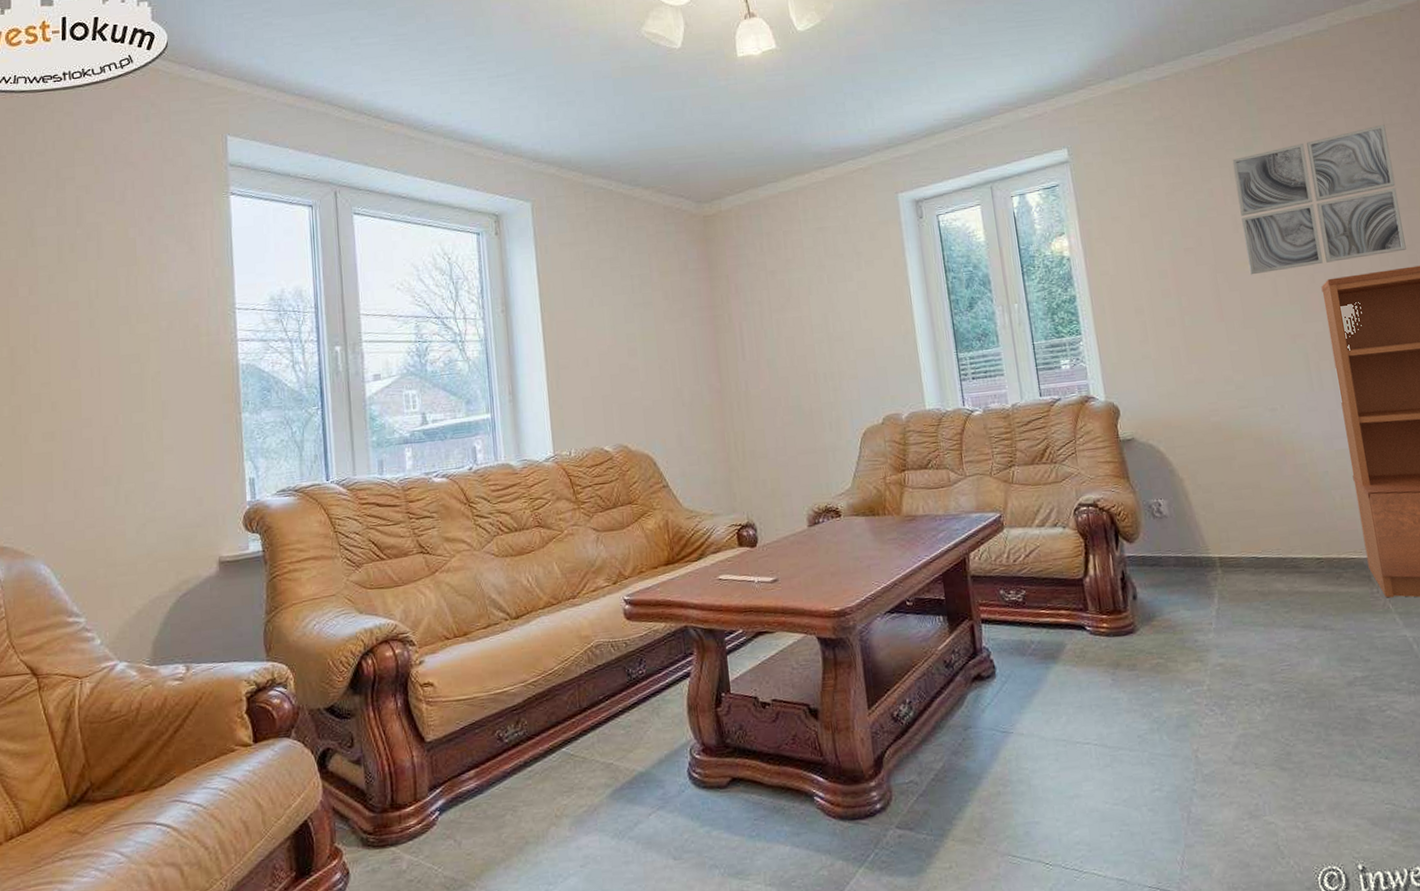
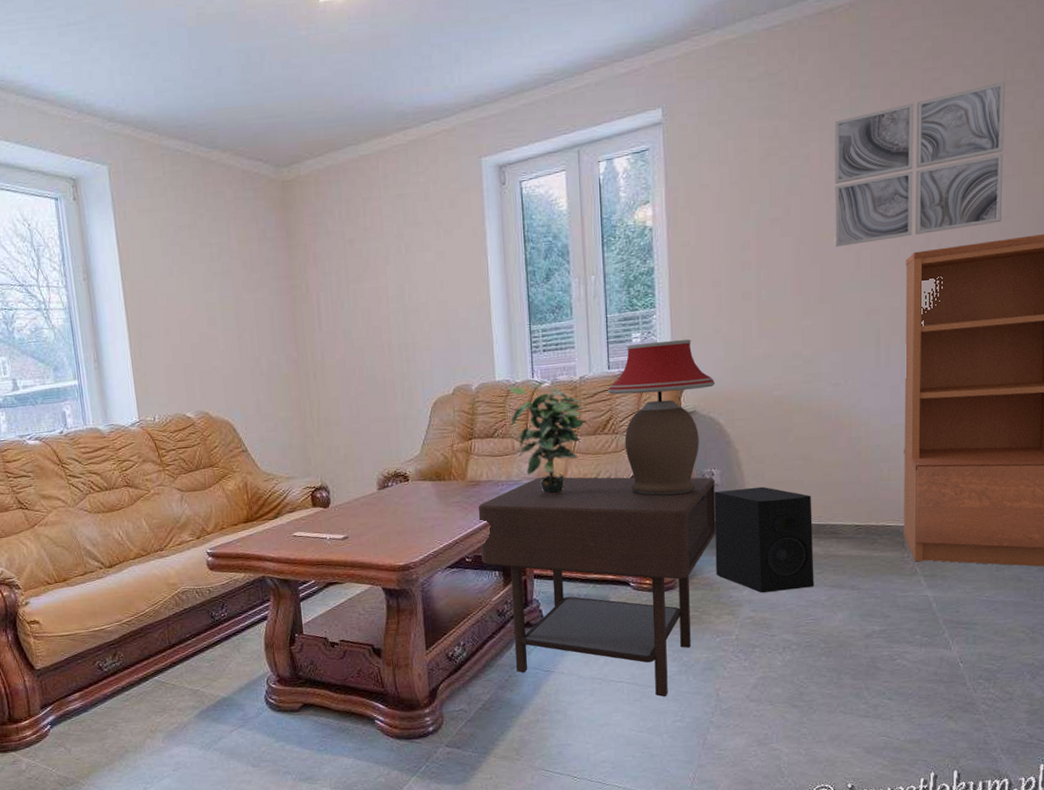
side table: none [916,508,1171,761] -> present [478,477,716,697]
potted plant: none [939,410,1024,530] -> present [507,382,588,495]
table lamp: none [1042,365,1151,529] -> present [608,339,716,496]
speaker: none [1163,517,1284,635] -> present [714,486,814,593]

